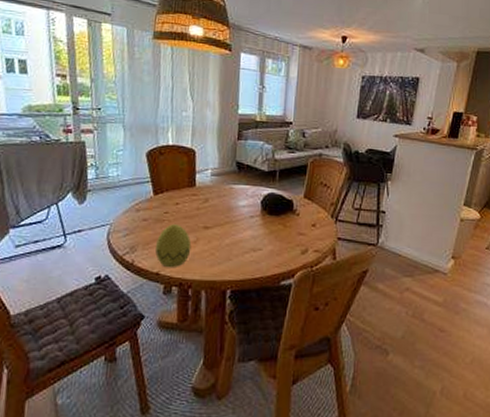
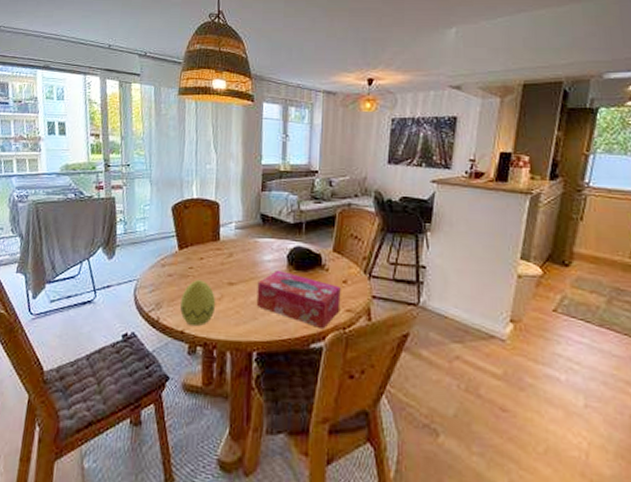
tissue box: none [231,214,310,268] -> present [256,269,341,330]

